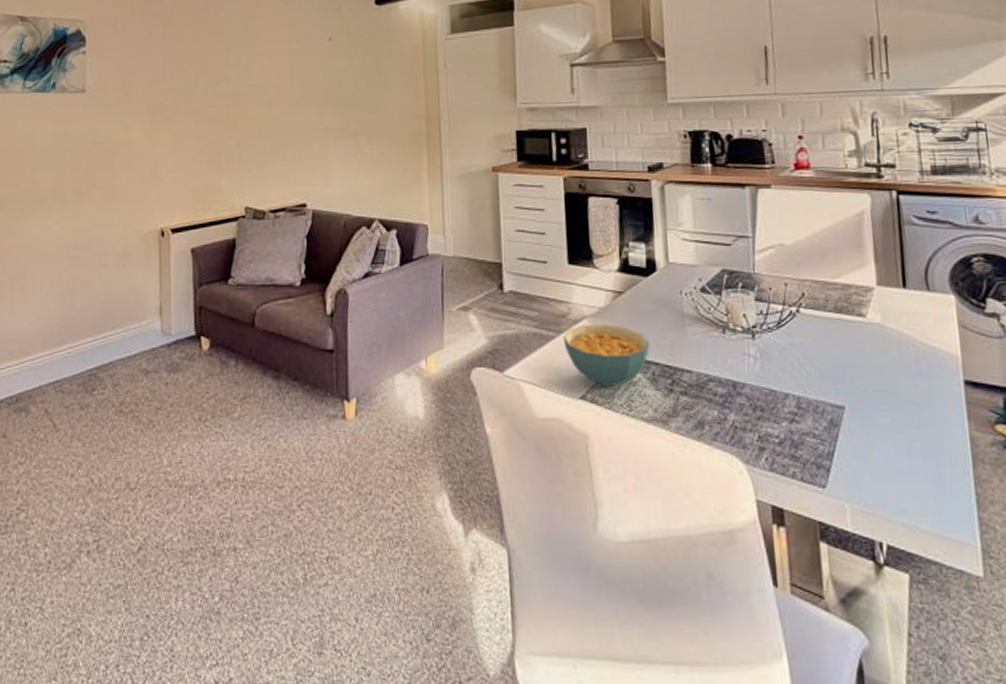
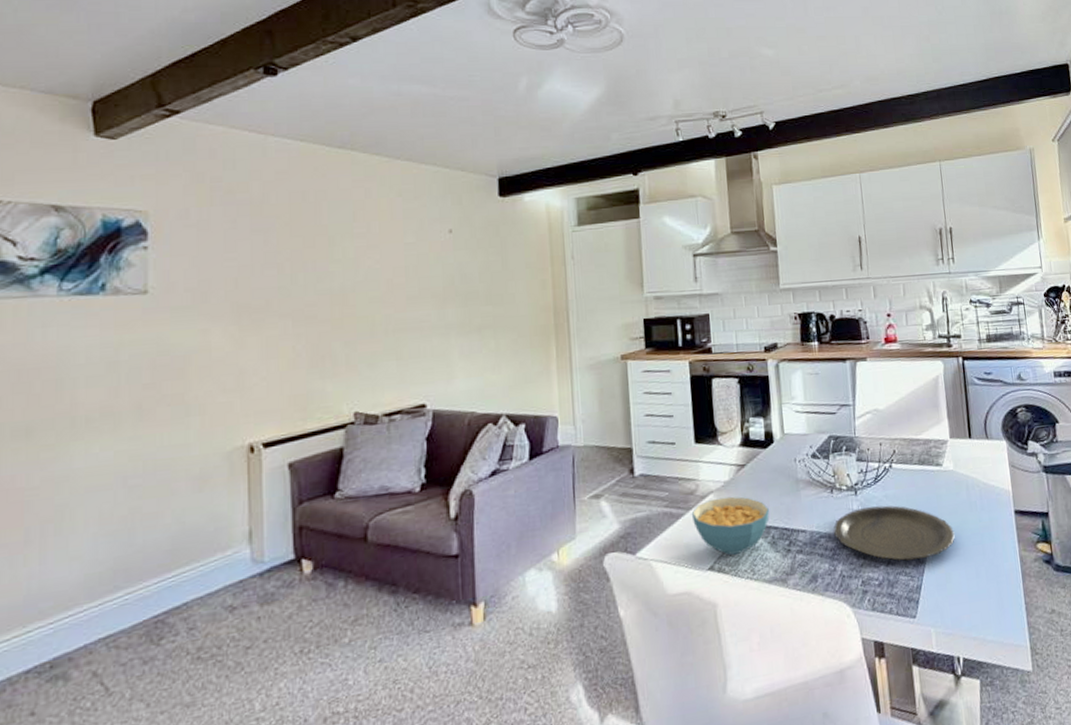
plate: none [725,354,880,422] -> present [834,505,955,561]

